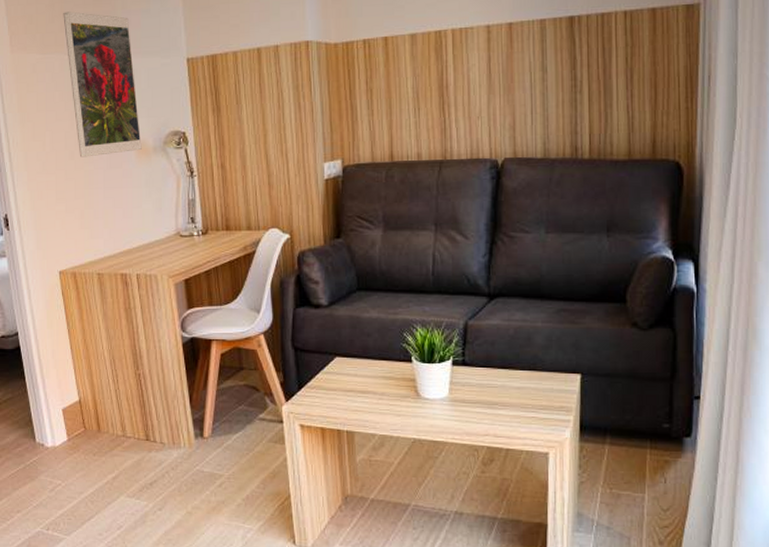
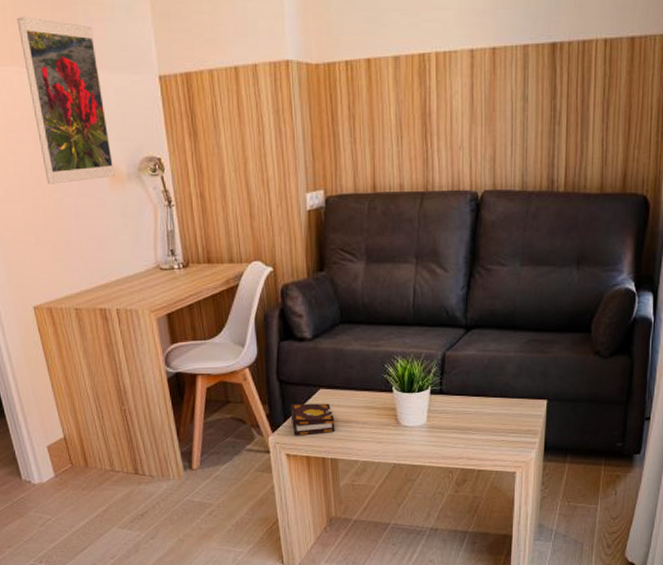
book: none [305,372,351,406] -> present [290,403,335,436]

